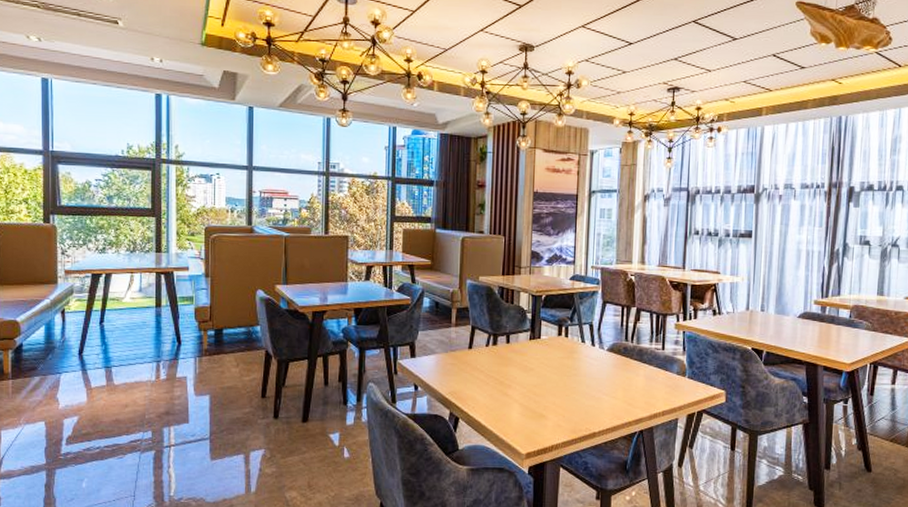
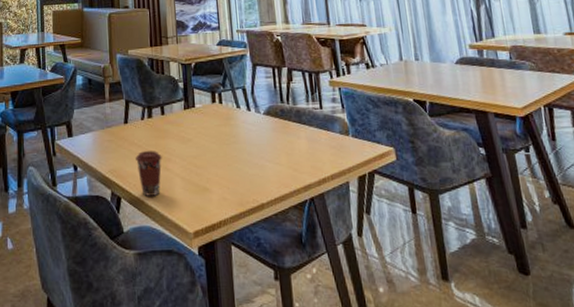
coffee cup: none [477,376,503,419] -> present [136,151,162,196]

